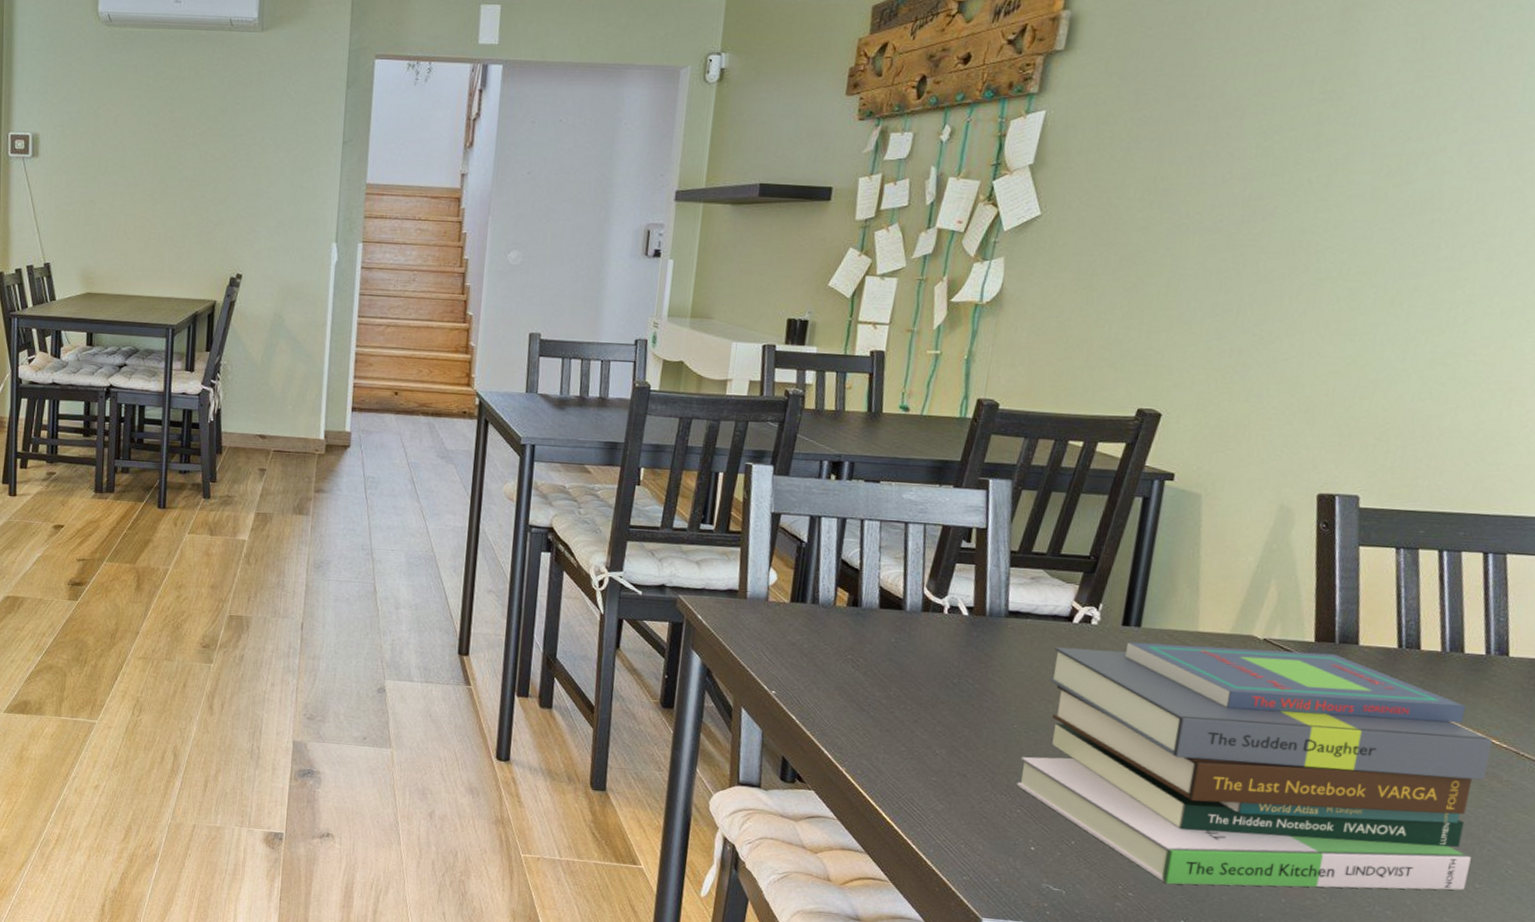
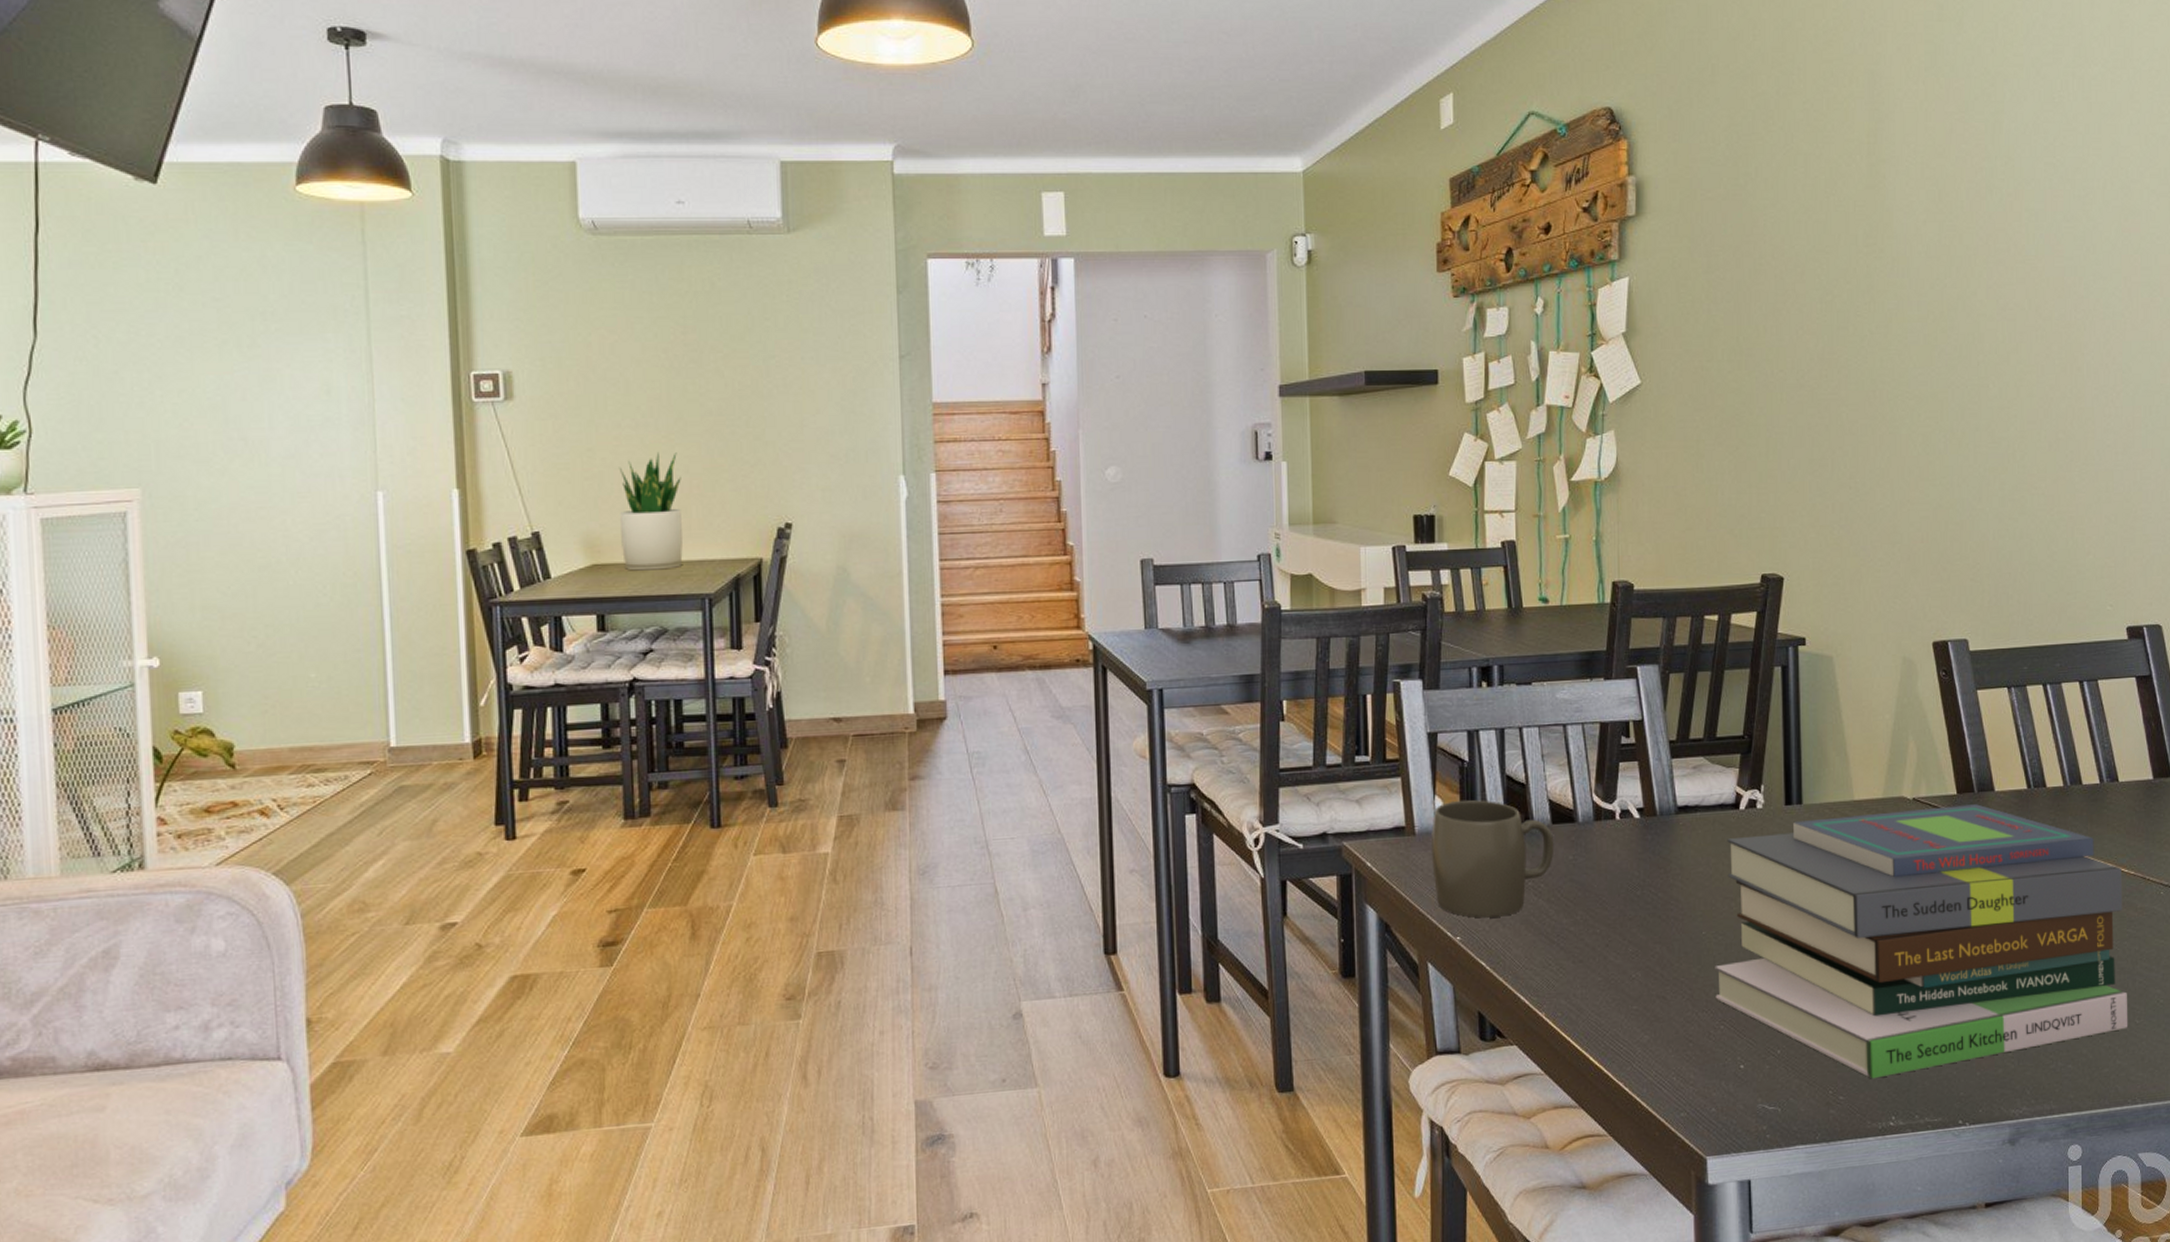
planter: none [110,207,159,303] -> present [620,451,683,571]
mug: none [758,575,879,681] -> present [1430,799,1555,918]

